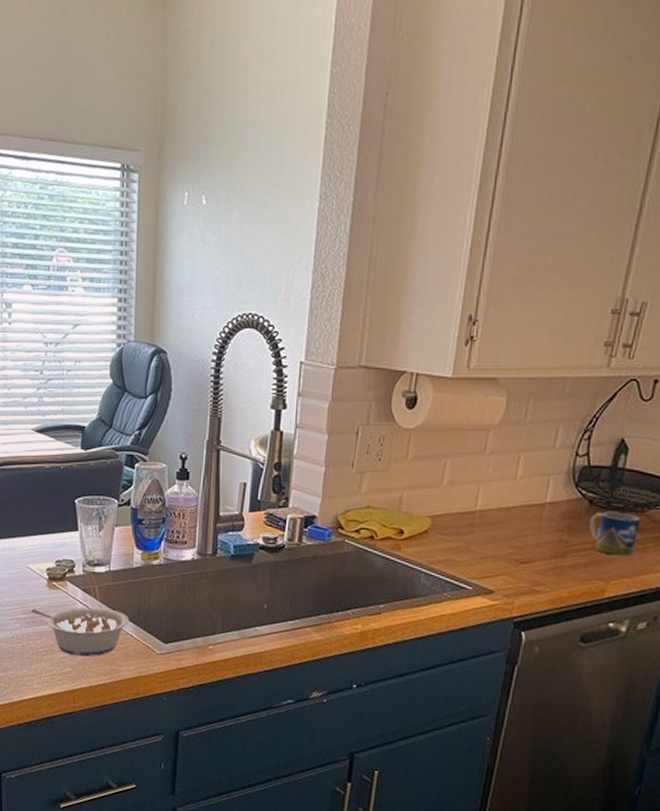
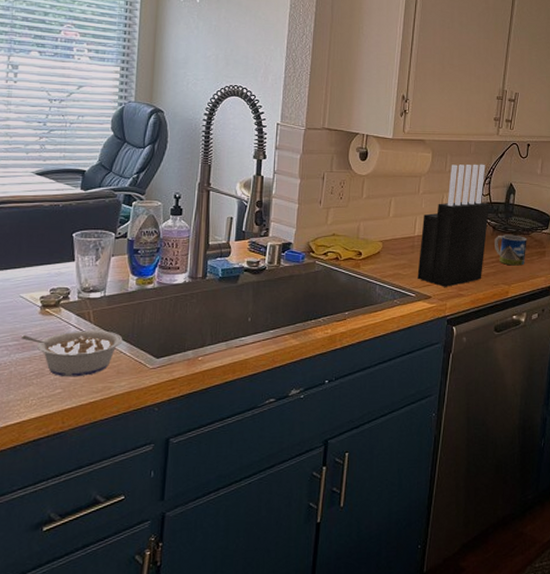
knife block: none [476,411,588,580] -> present [417,164,490,287]

